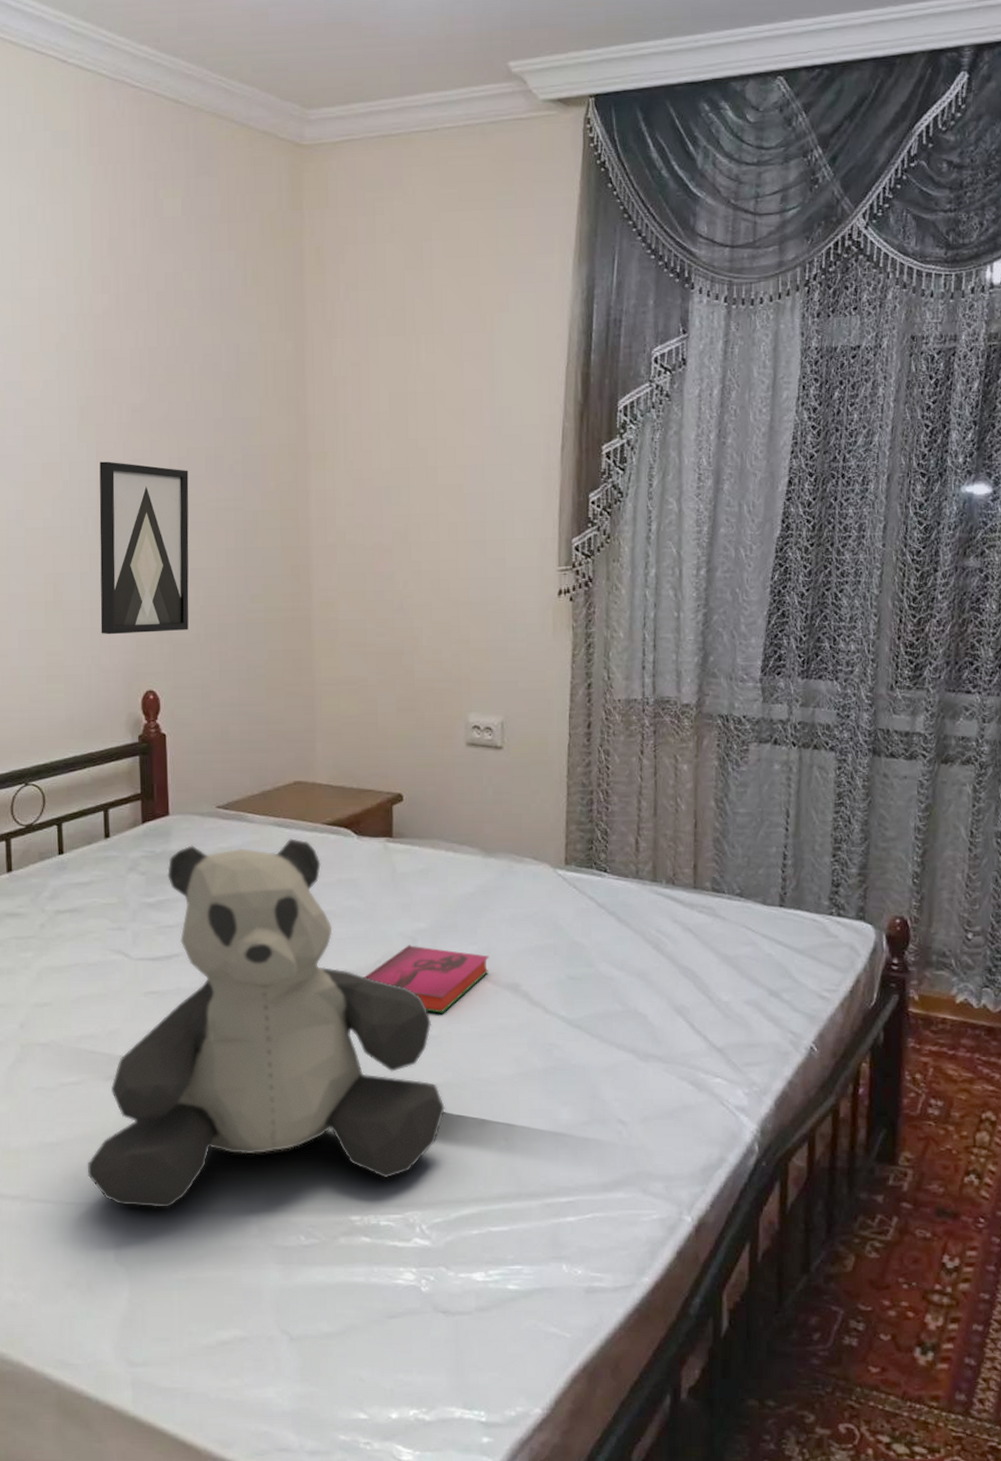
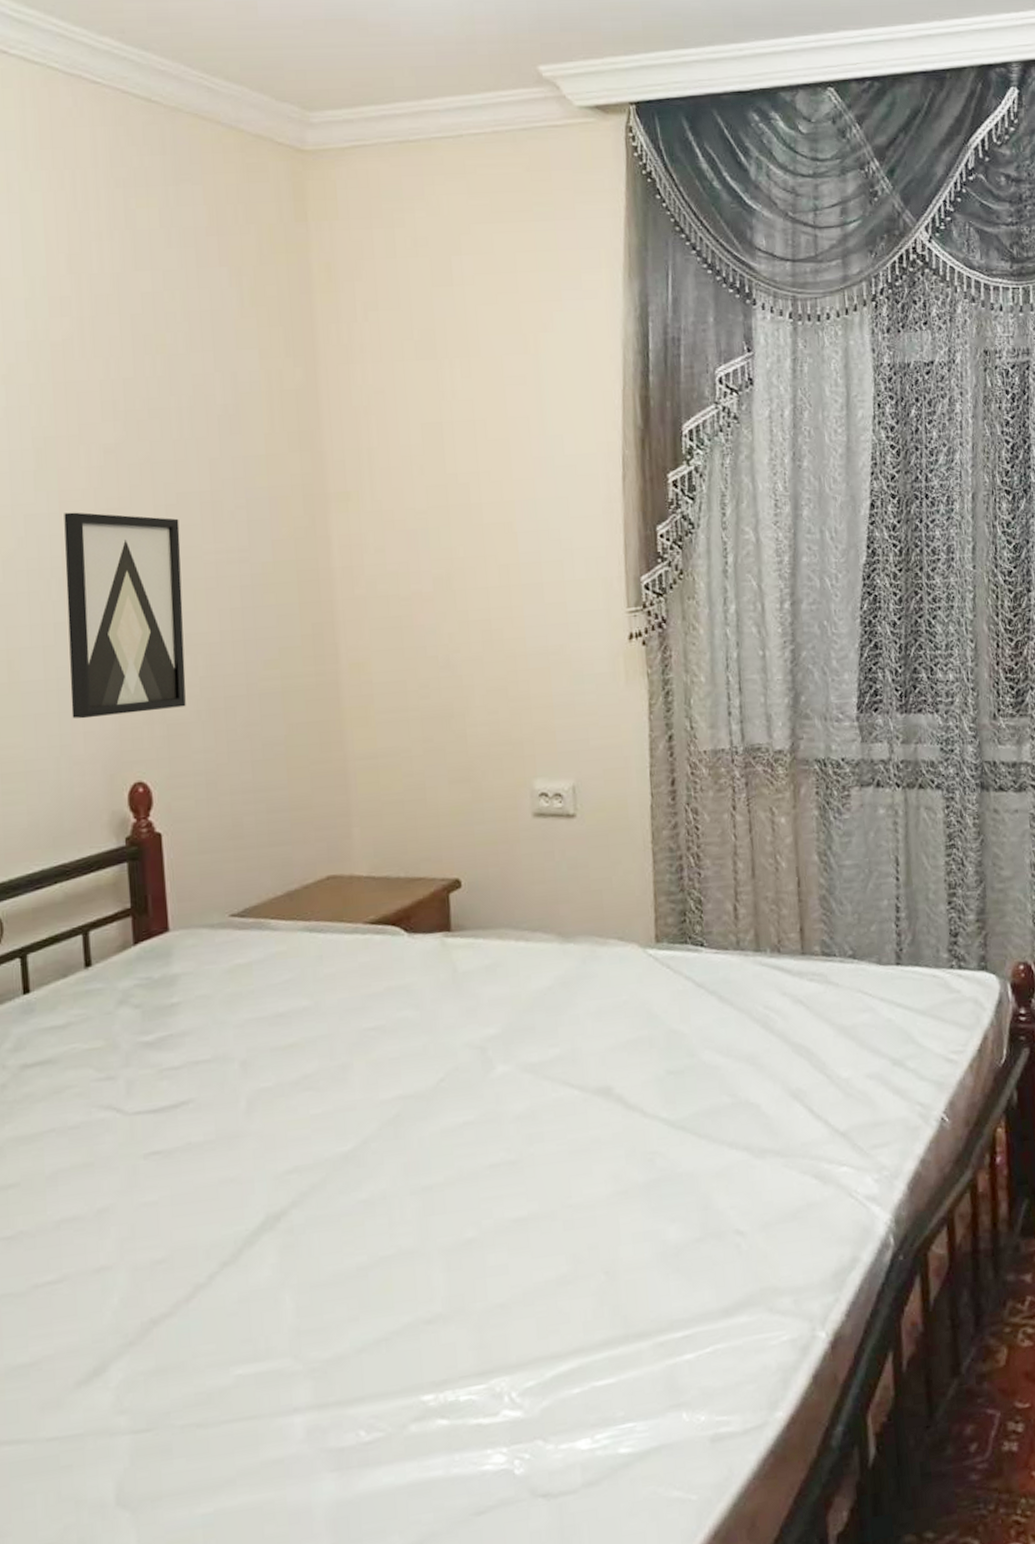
teddy bear: present [87,838,445,1208] -> none [74,944,532,1432]
hardback book: present [364,945,490,1013] -> none [425,1056,575,1133]

